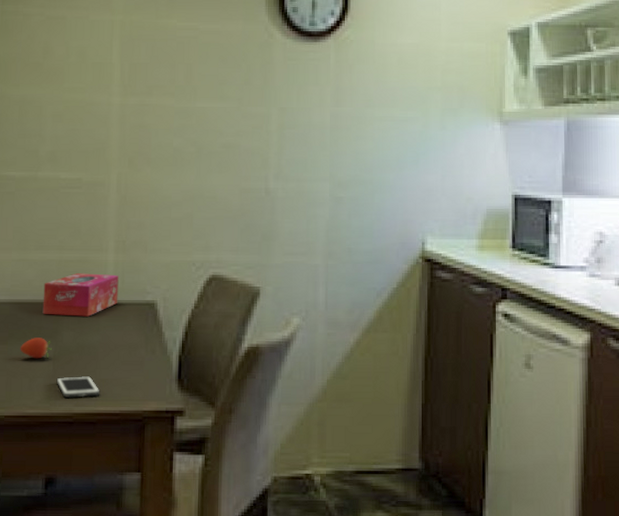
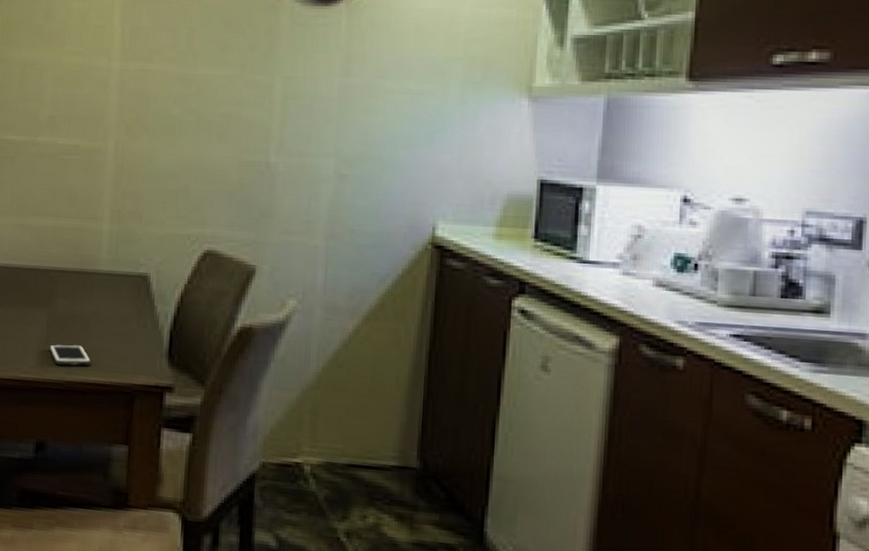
fruit: present [20,338,52,359] -> none [15,303,46,325]
tissue box: present [42,273,119,317] -> none [37,241,113,286]

